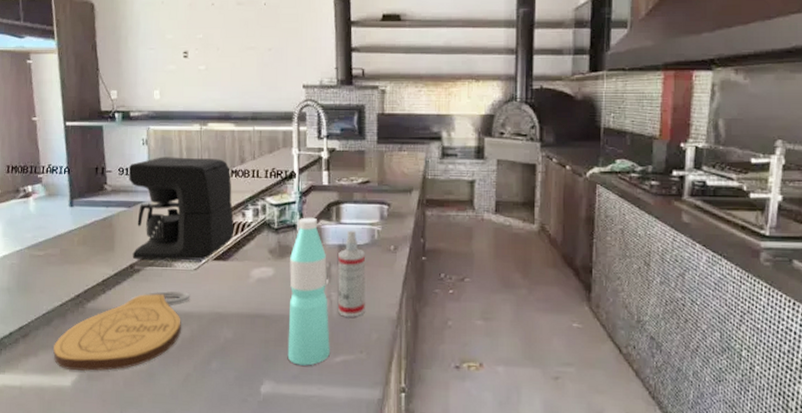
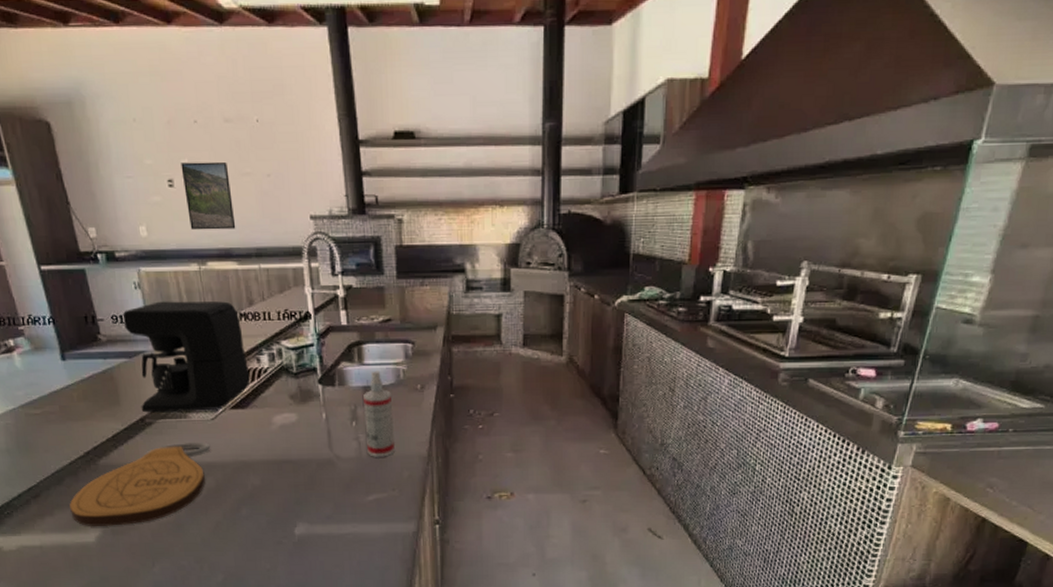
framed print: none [196,37,237,95] -> present [181,161,236,230]
water bottle: present [287,217,330,366] -> none [313,359,362,506]

